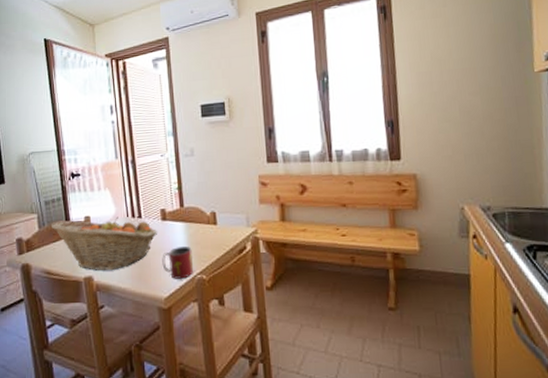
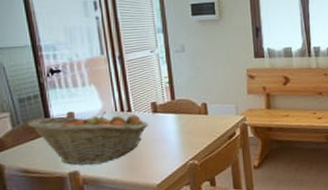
mug: present [162,246,193,280] -> none [153,136,185,167]

